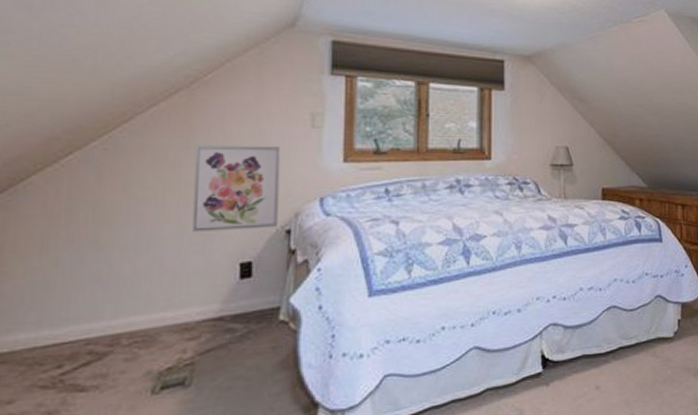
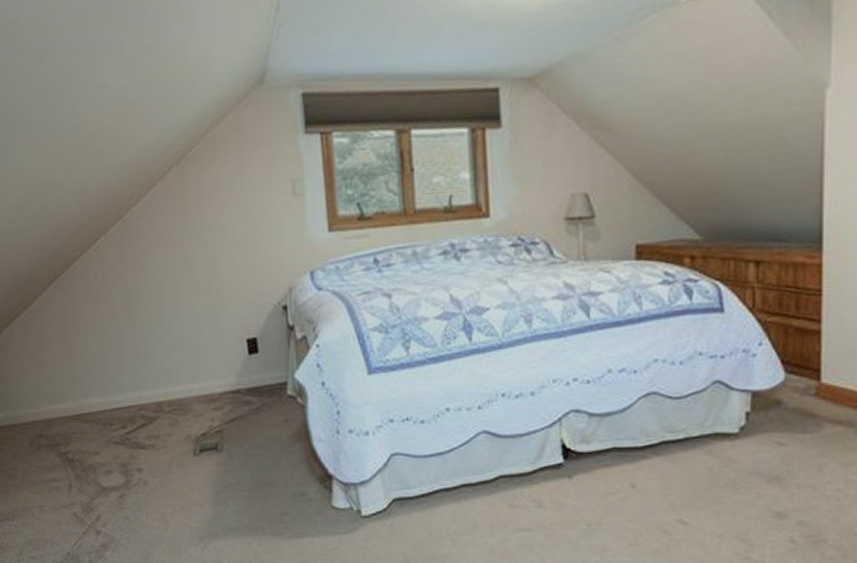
wall art: present [192,145,281,233] -> none [192,219,275,310]

